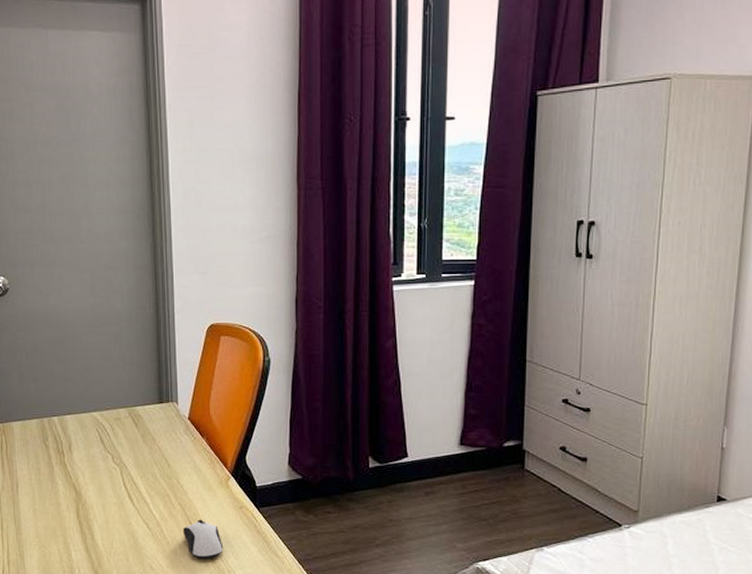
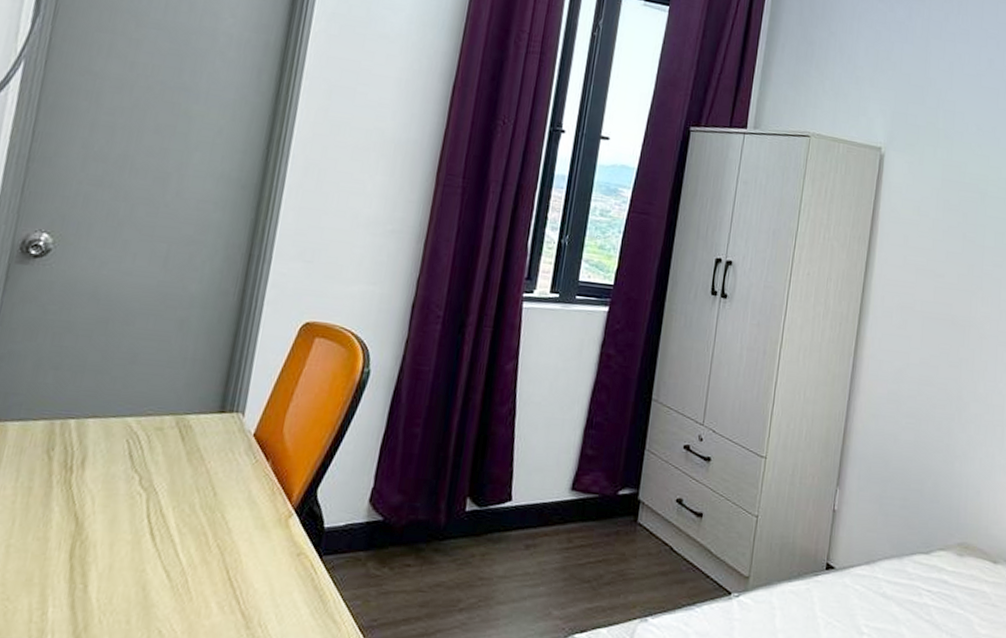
computer mouse: present [182,519,224,560] -> none [214,568,266,624]

